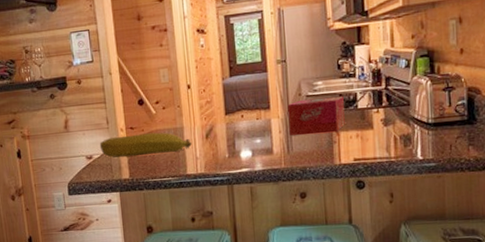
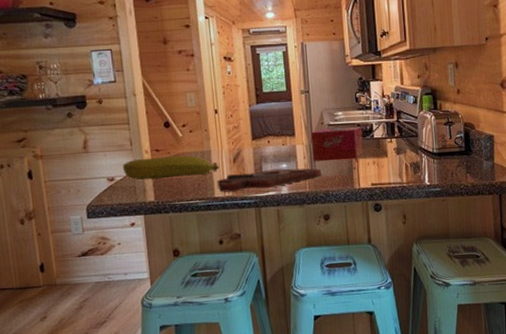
cutting board: none [189,143,298,170] -> present [217,168,322,193]

